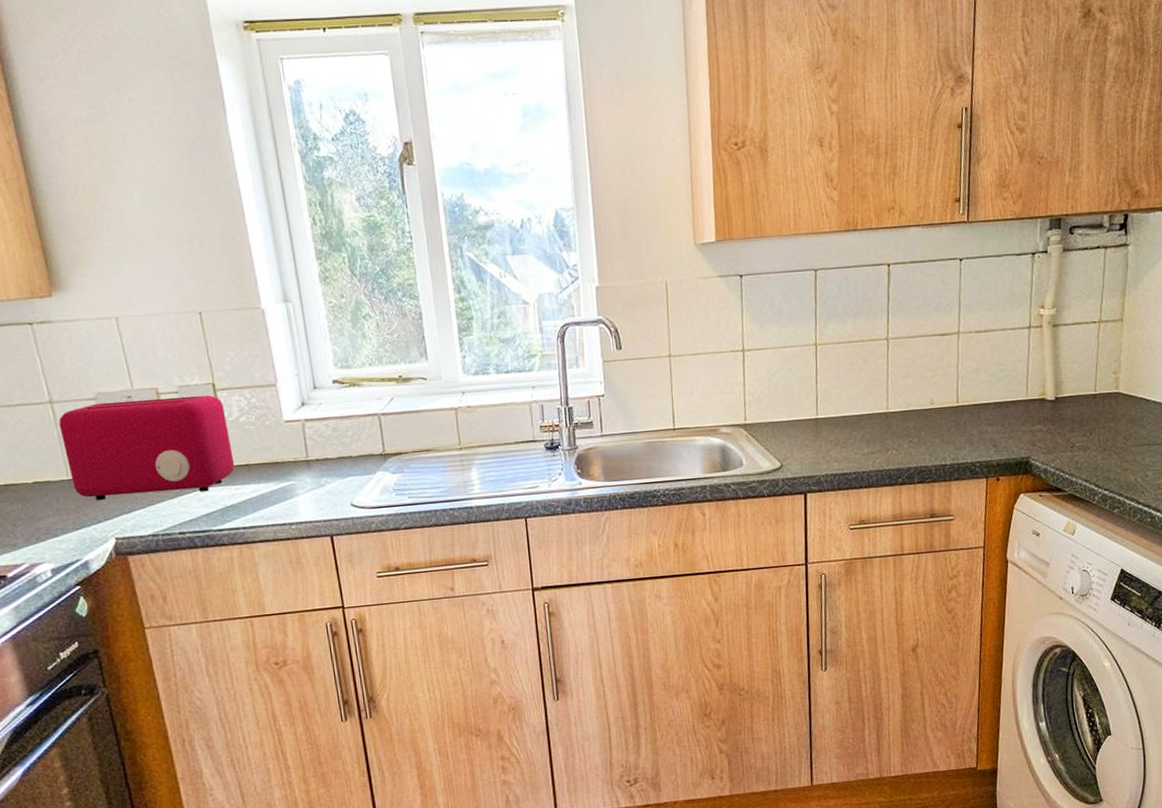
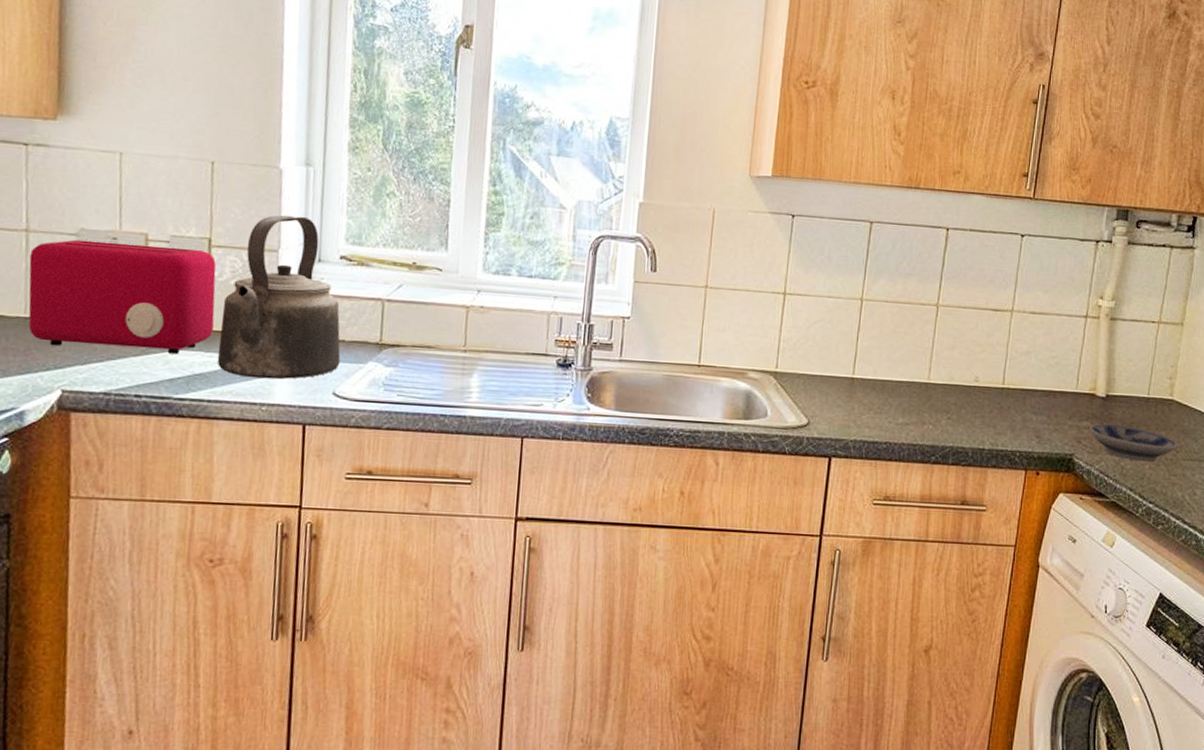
kettle: none [238,349,352,502] -> present [218,215,341,380]
bowl: none [1043,423,1127,455] -> present [1090,424,1178,462]

